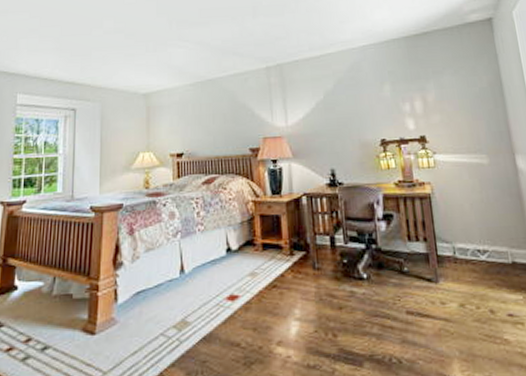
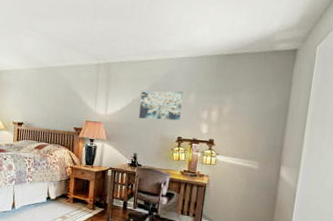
wall art: none [326,84,379,124] -> present [139,91,183,121]

